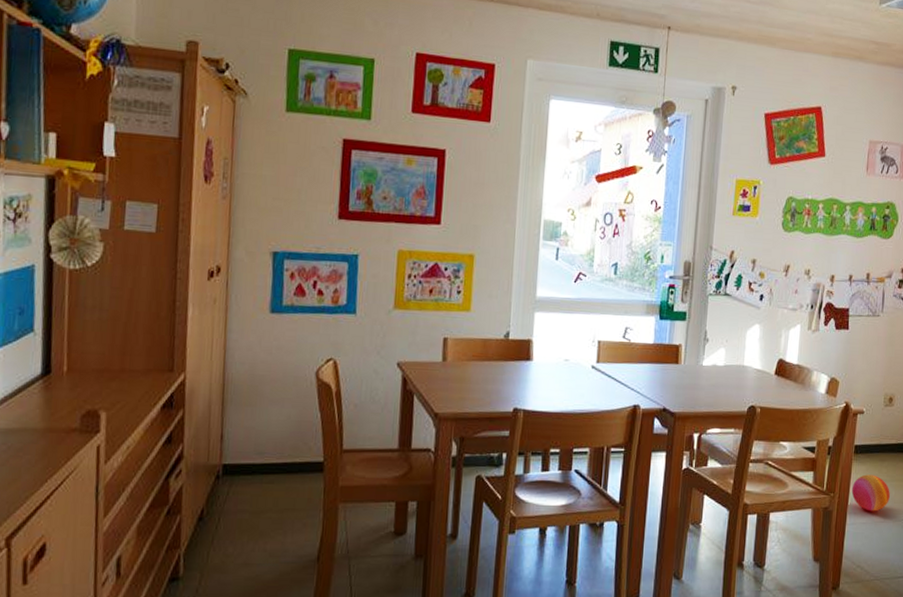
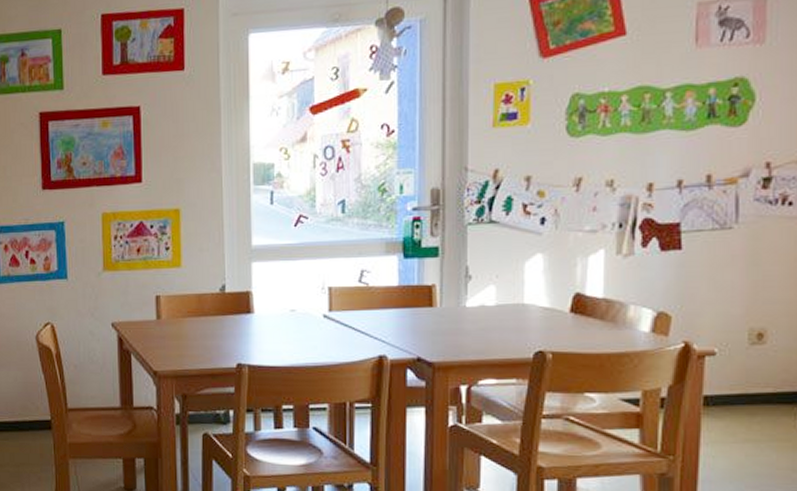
ball: present [851,474,890,512] -> none [703,432,768,480]

